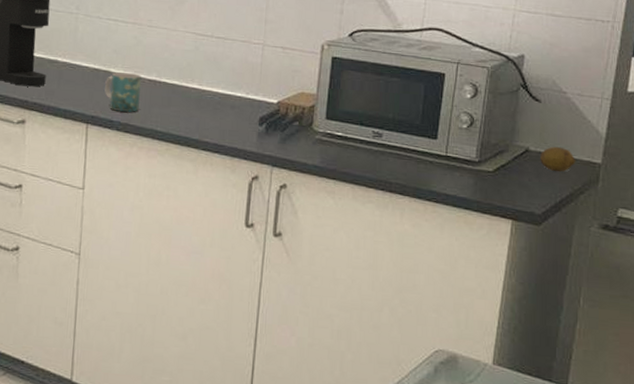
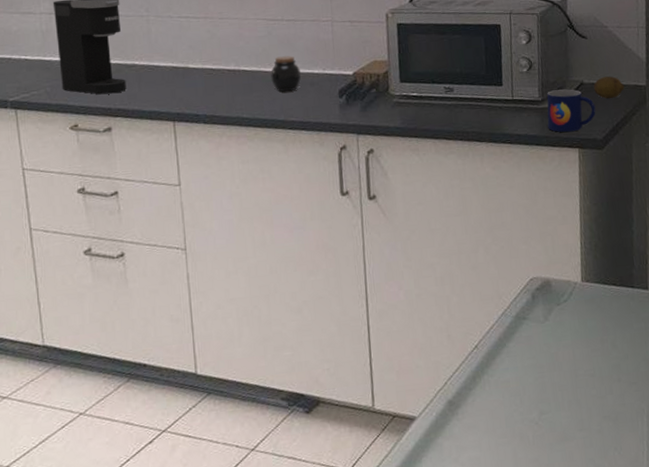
mug: present [104,72,141,112] -> none [186,65,222,105]
jar: none [191,73,224,111] -> present [270,56,302,92]
mug: none [481,153,539,201] -> present [547,89,596,132]

